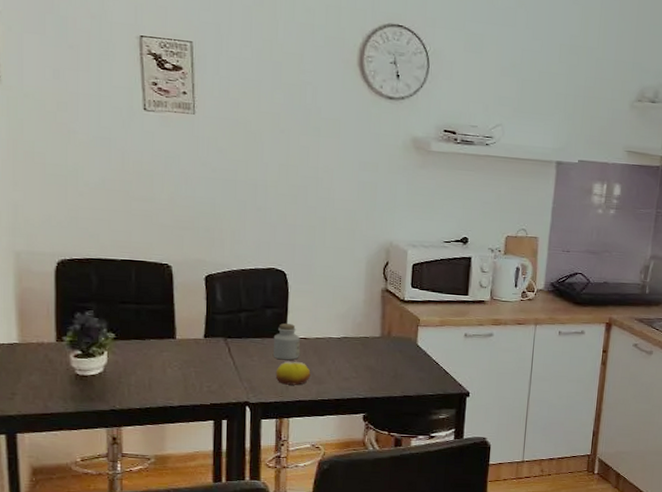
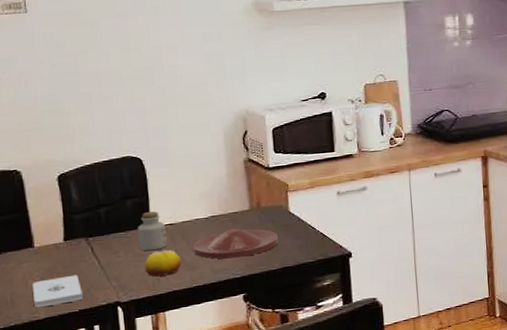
notepad: none [170,370,216,396] -> present [32,274,83,308]
plate: none [323,352,403,380] -> present [193,228,278,259]

